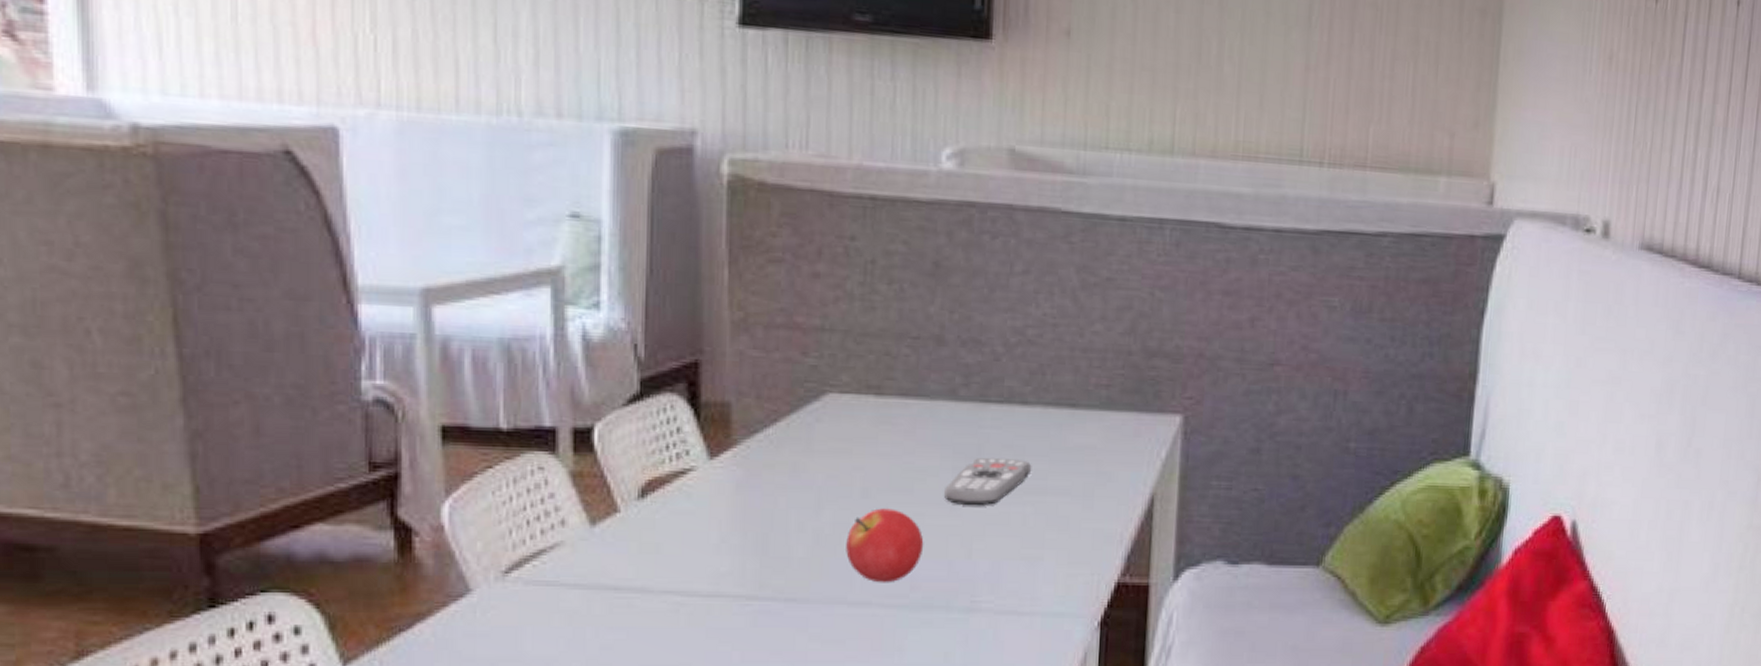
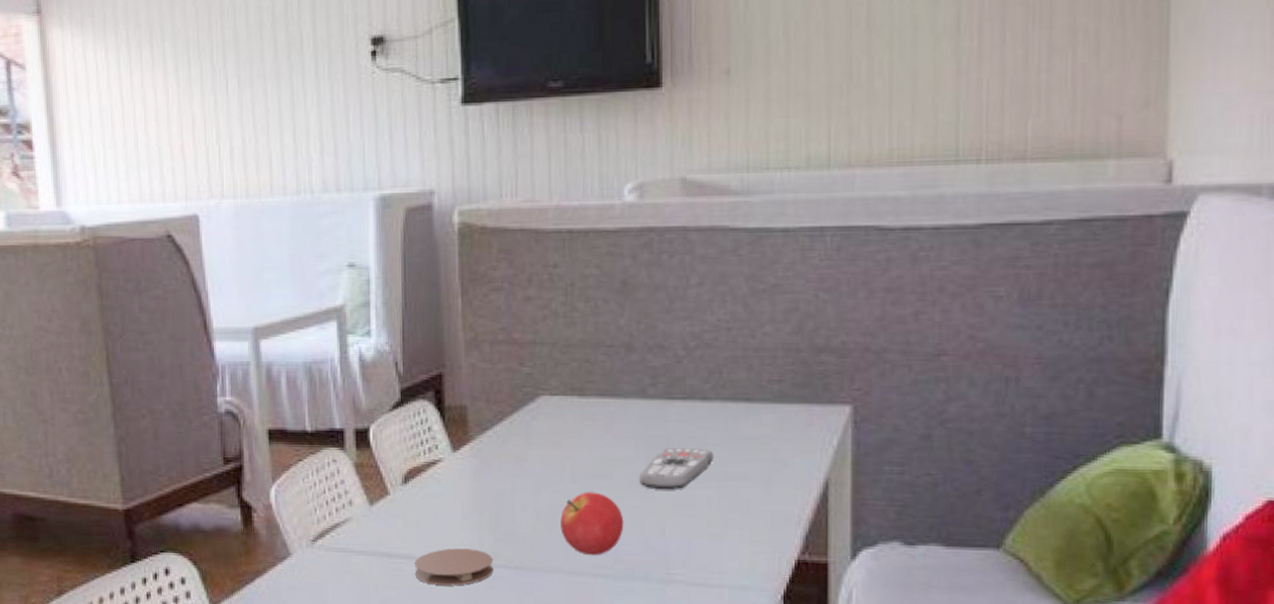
coaster: none [650,578,758,624] -> present [414,548,494,586]

